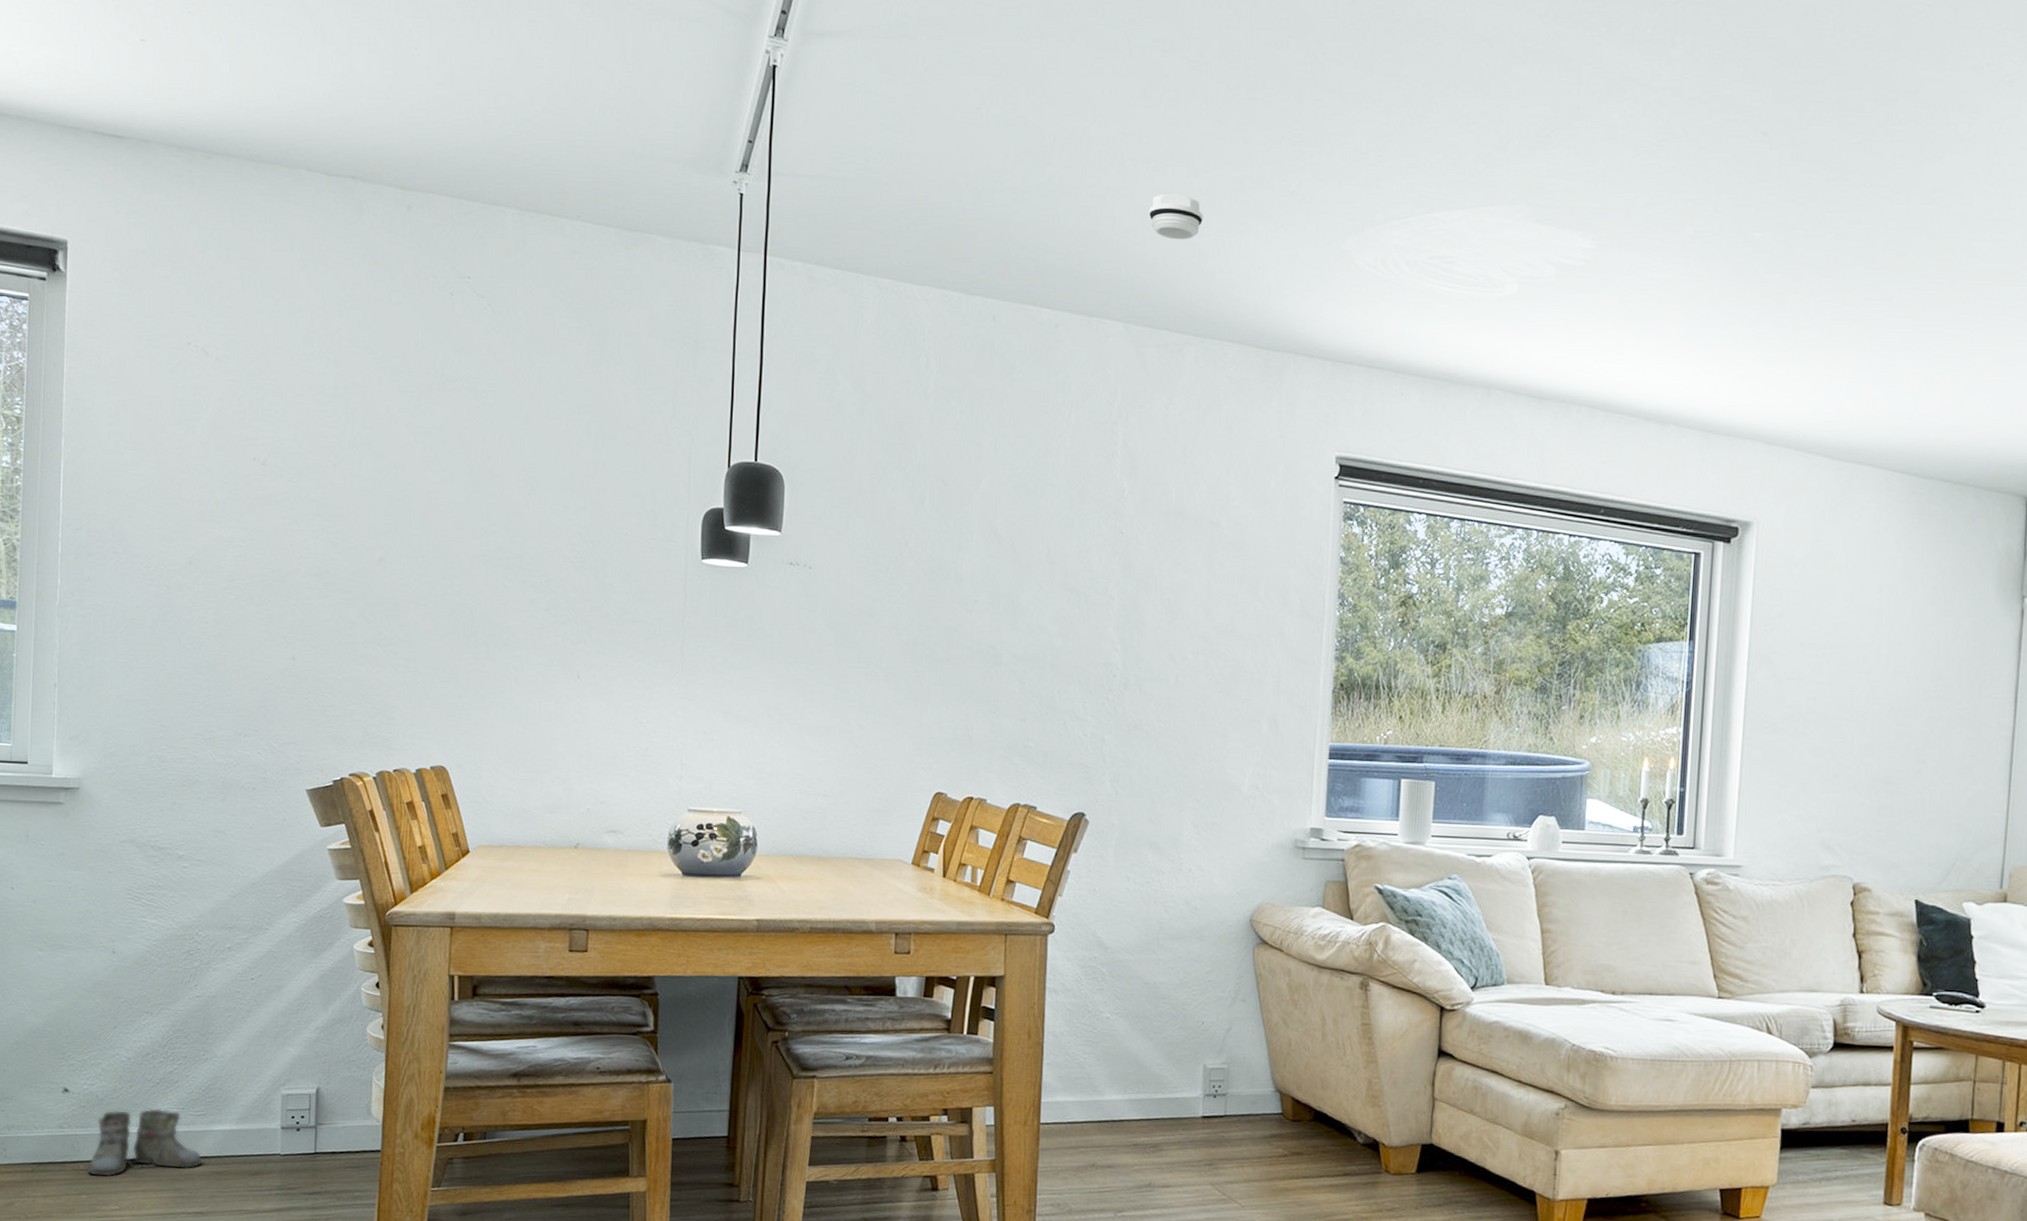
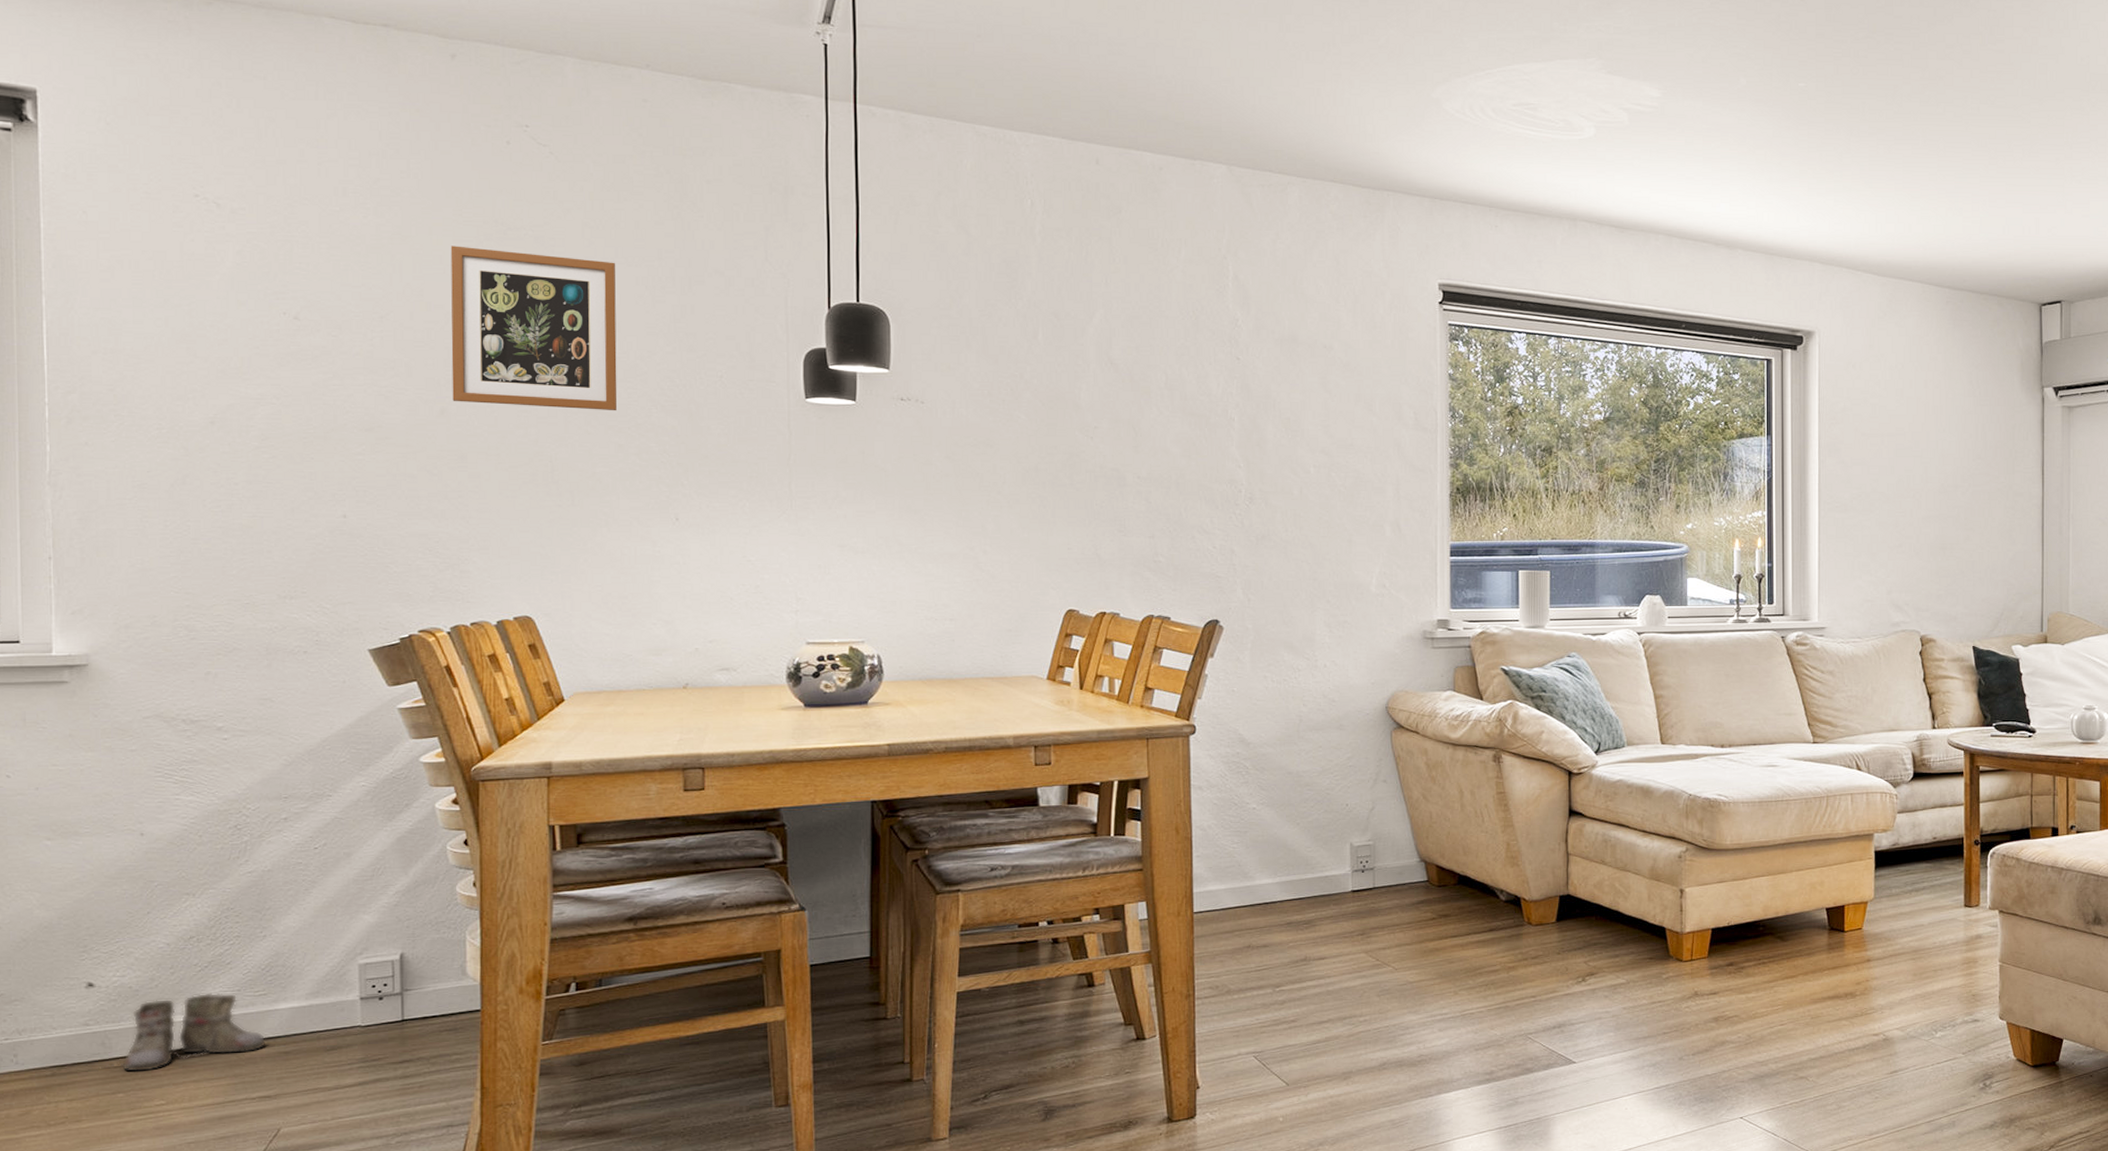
picture frame: none [390,396,538,566] -> present [450,245,617,411]
smoke detector: present [1148,194,1203,240] -> none [1244,47,1298,89]

